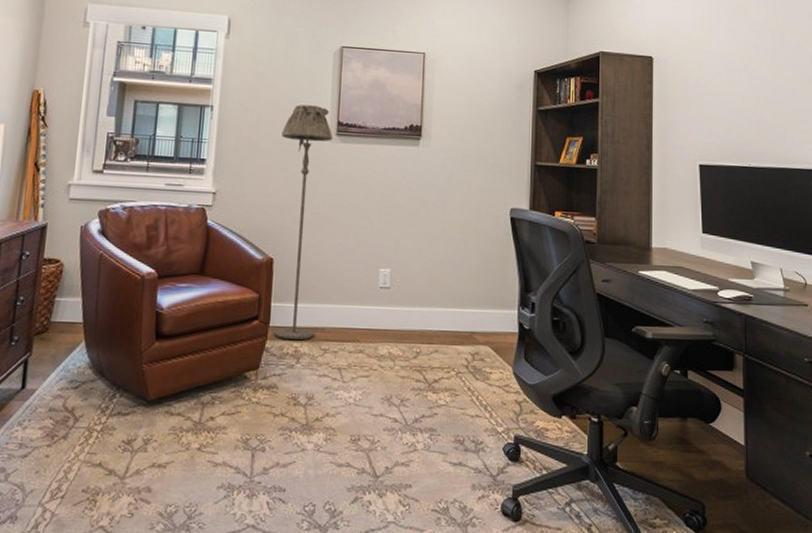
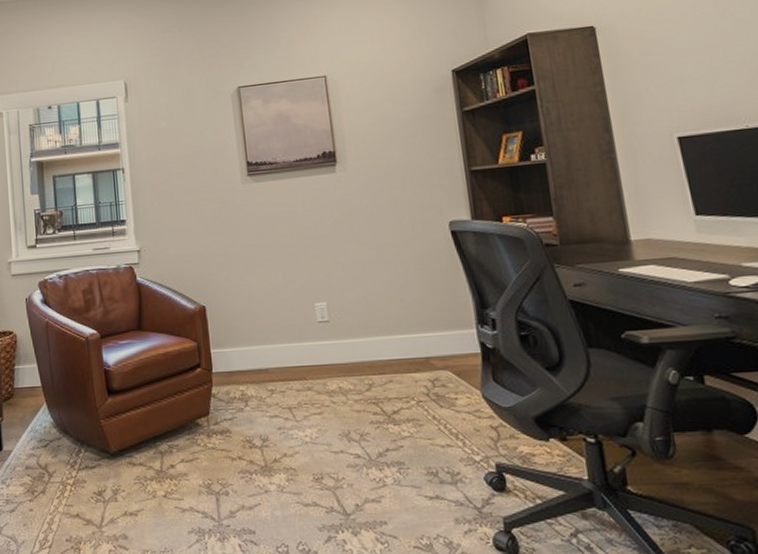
floor lamp: present [273,104,333,341] -> none [193,150,259,384]

